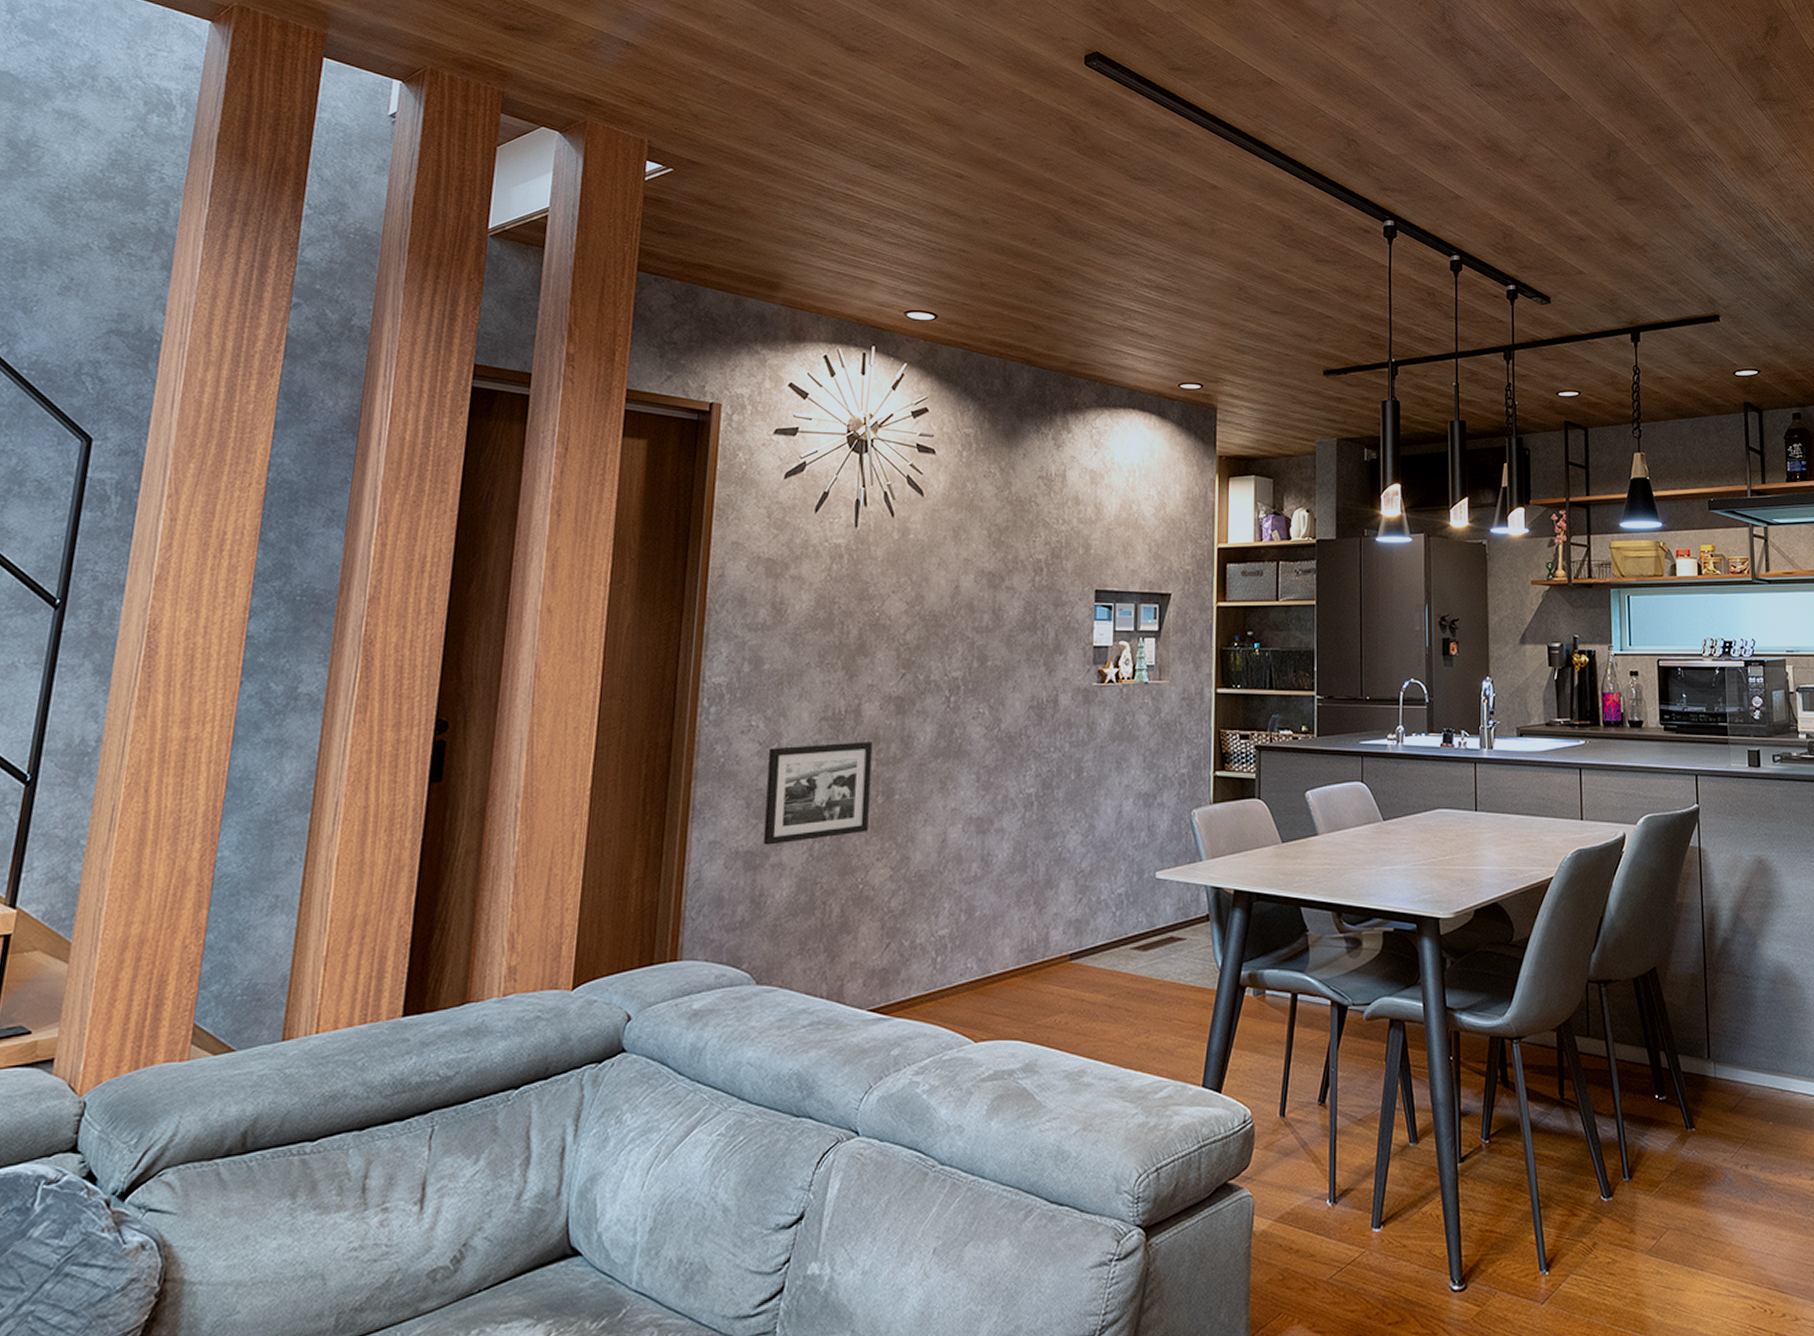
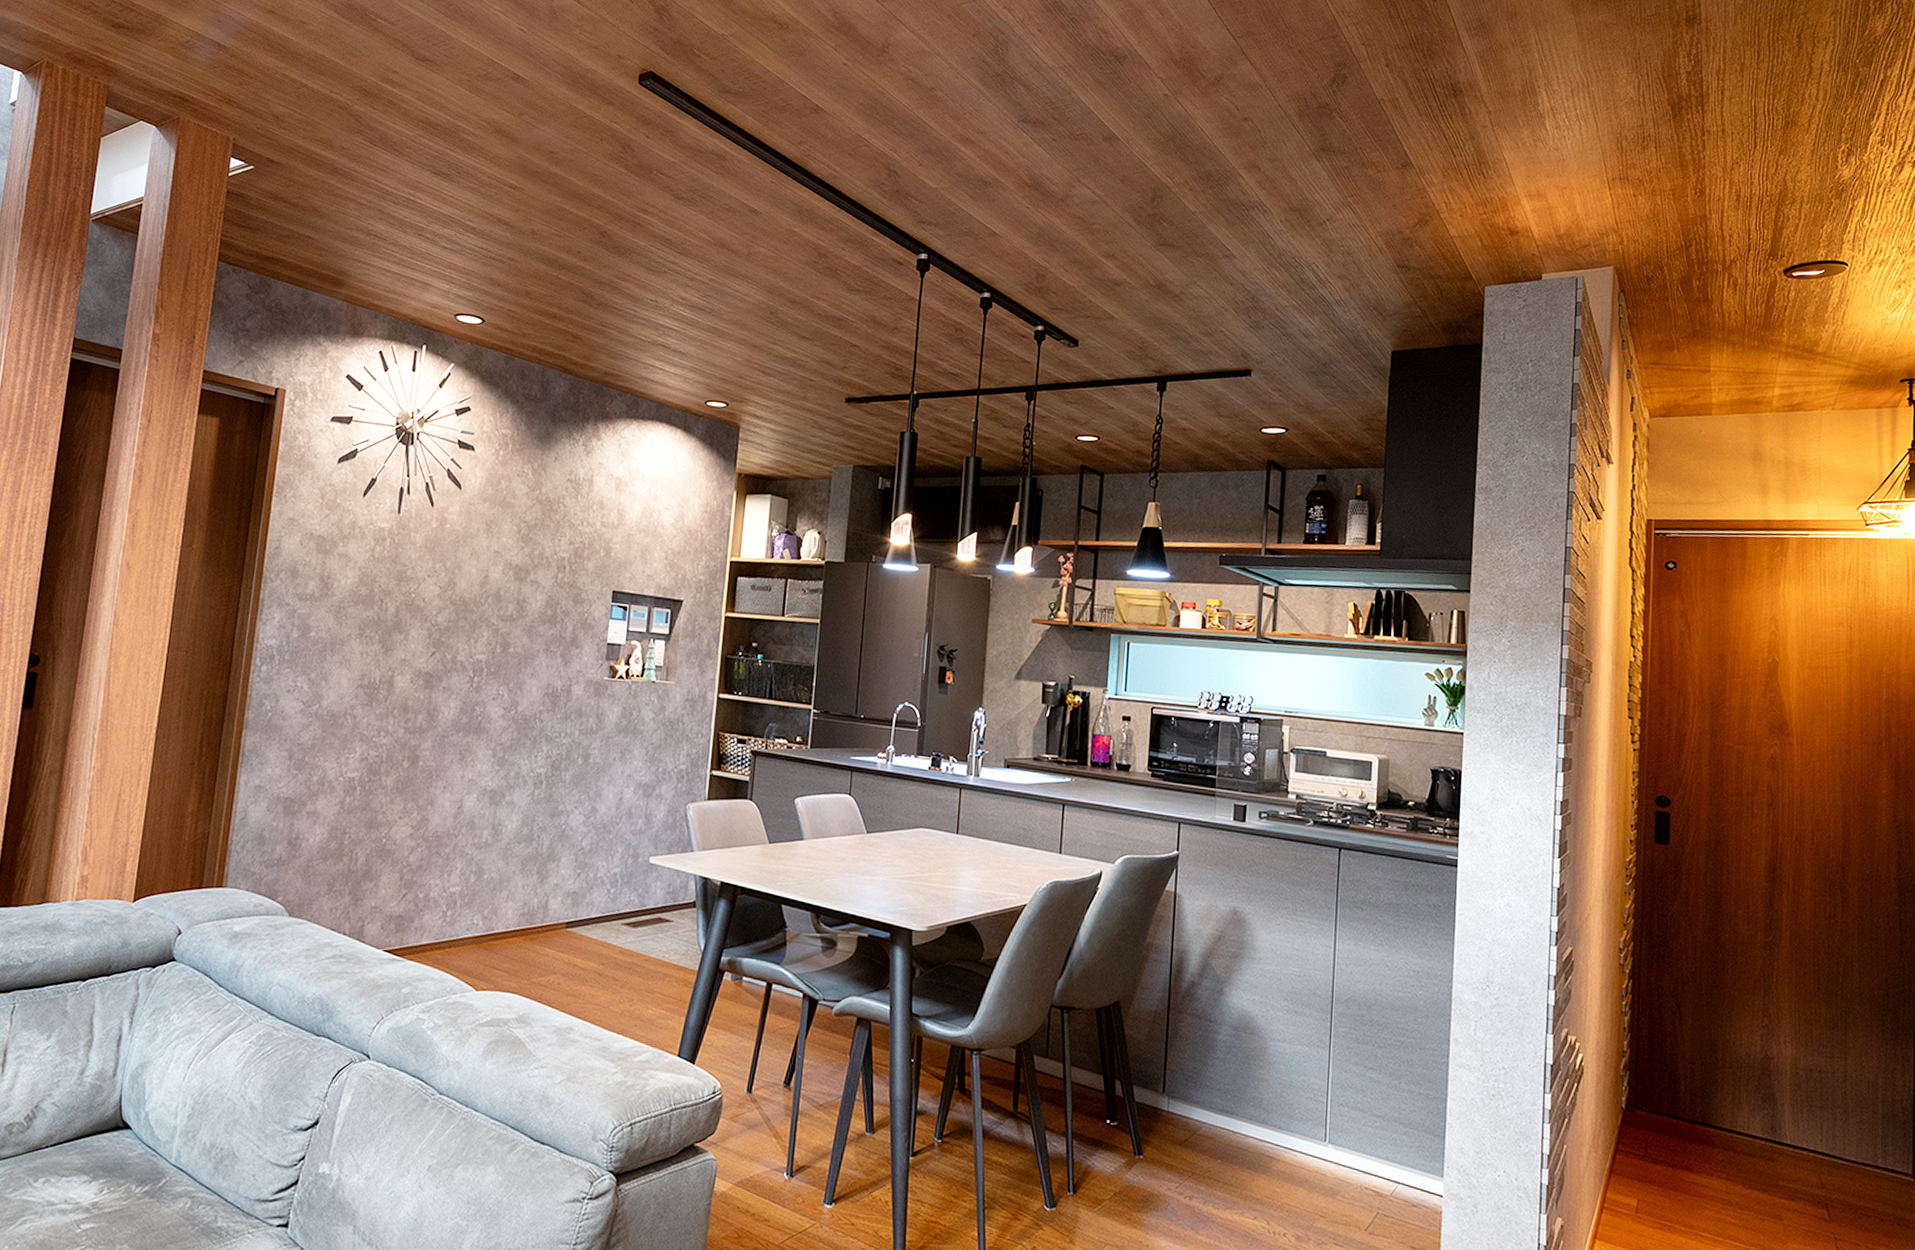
picture frame: present [763,742,873,845] -> none [301,708,403,795]

